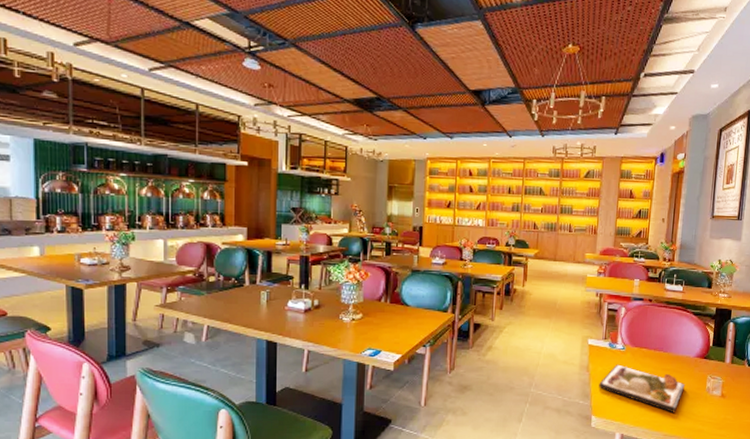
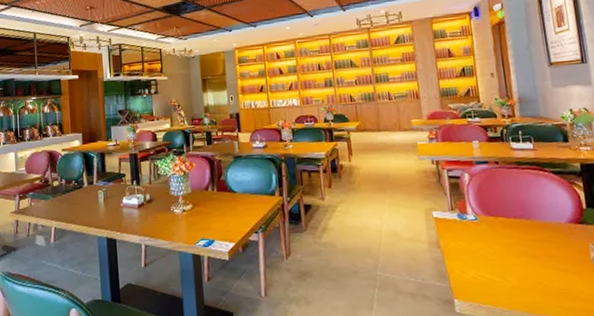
dinner plate: present [599,364,685,414] -> none [455,237,563,292]

